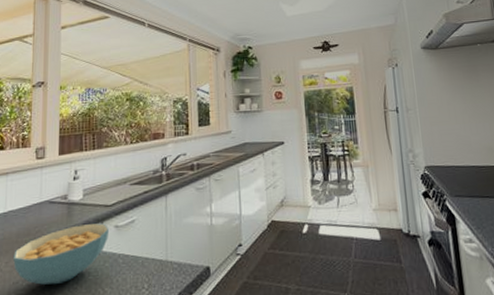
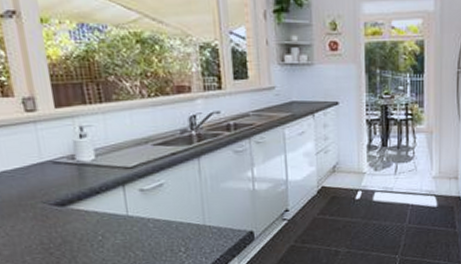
cereal bowl: present [13,223,110,285] -> none [19,186,134,249]

